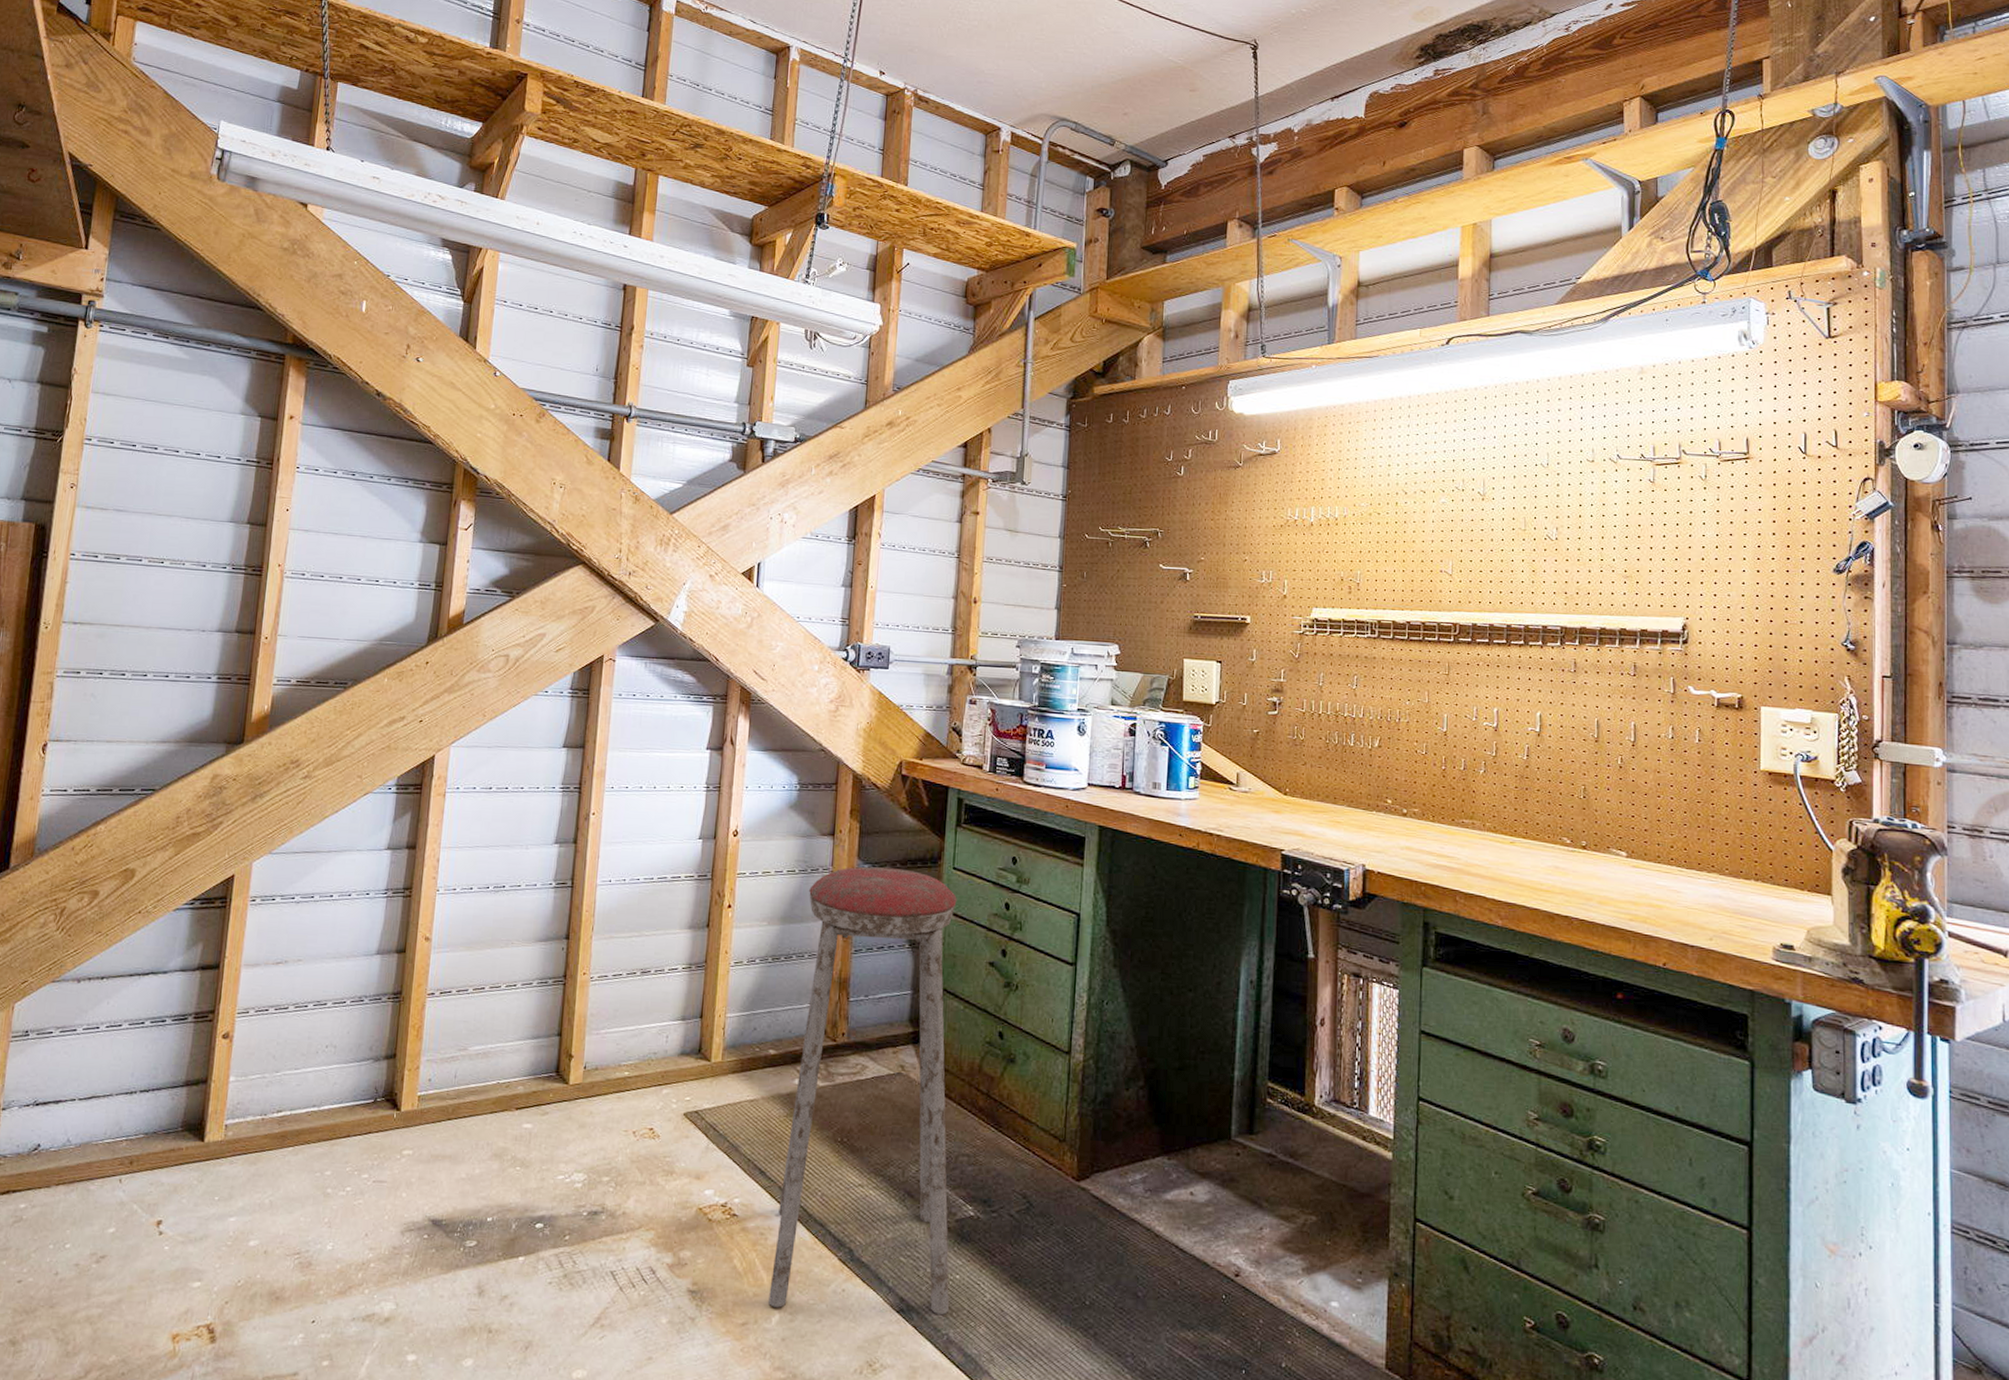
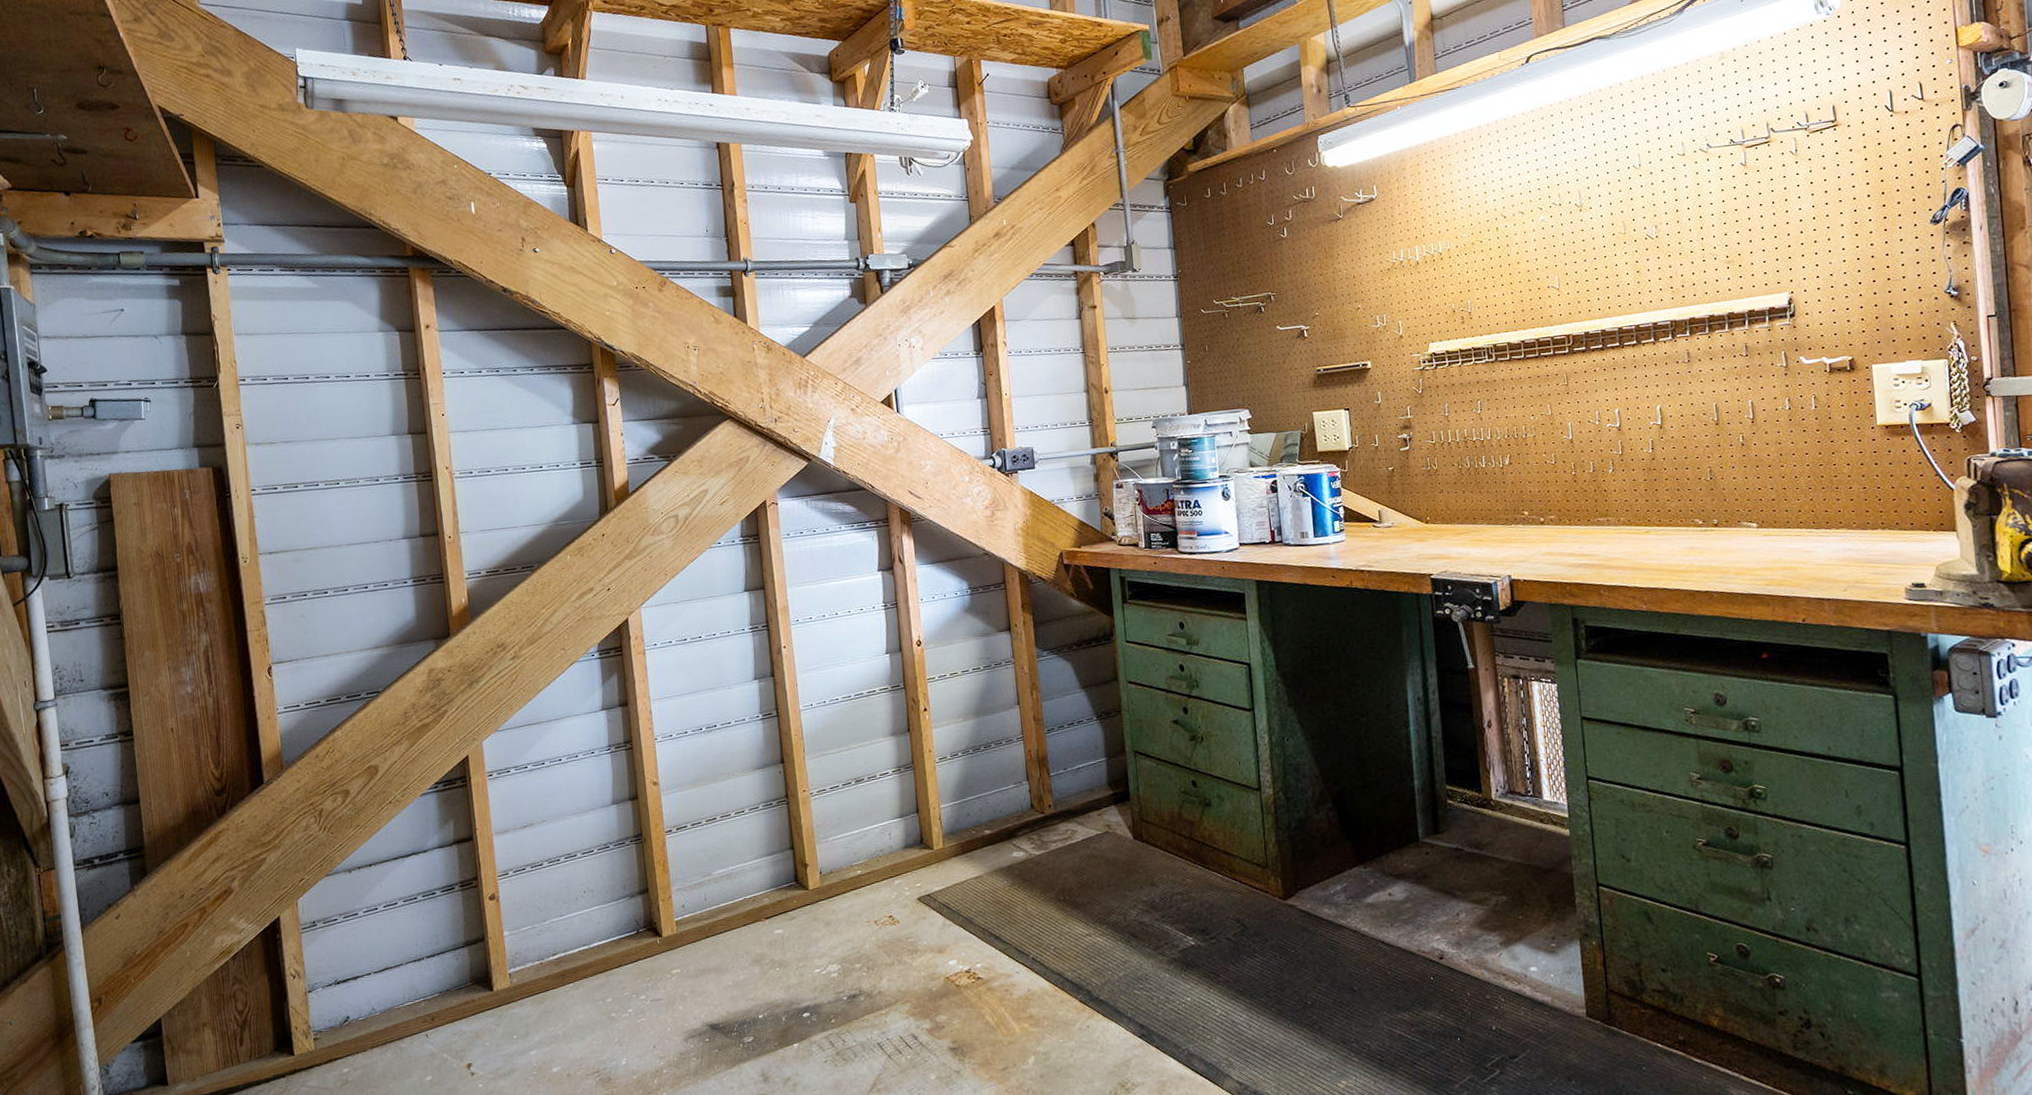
music stool: present [767,866,957,1315] -> none [995,650,1185,1051]

